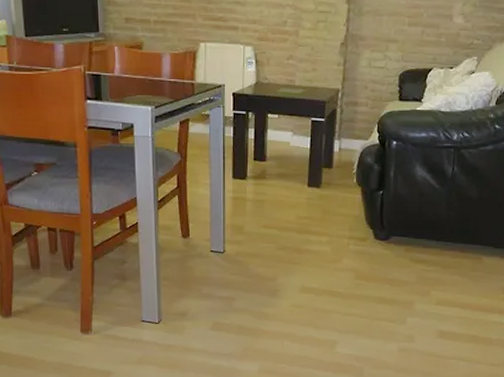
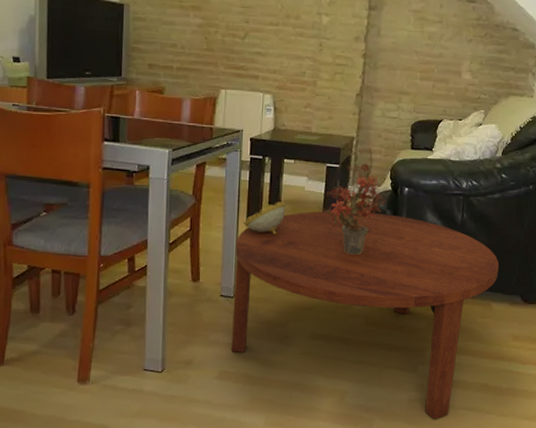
coffee table: none [223,167,491,368] -> present [232,211,499,420]
decorative bowl: none [228,157,272,191] -> present [242,201,286,235]
potted plant: none [304,100,374,209] -> present [318,148,387,254]

